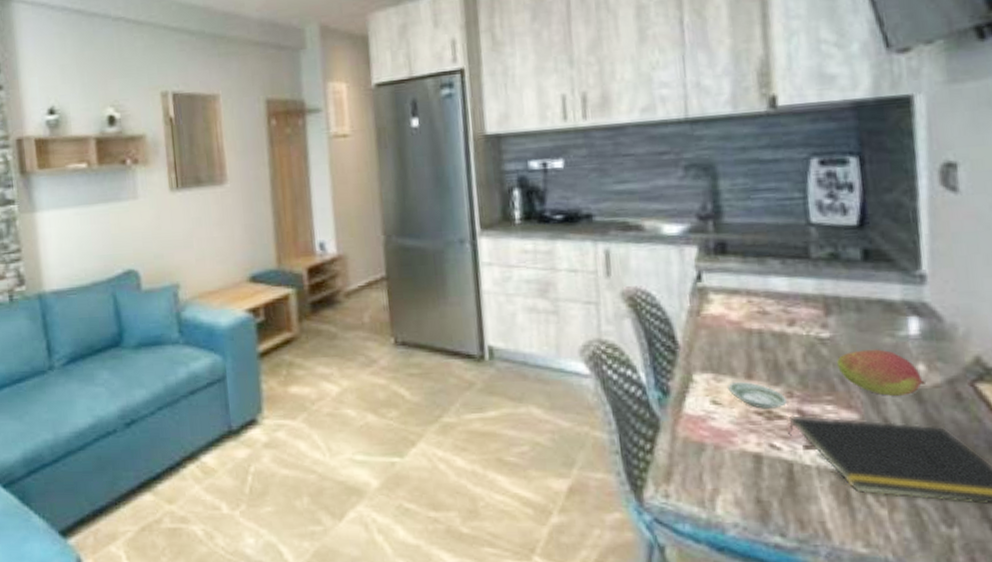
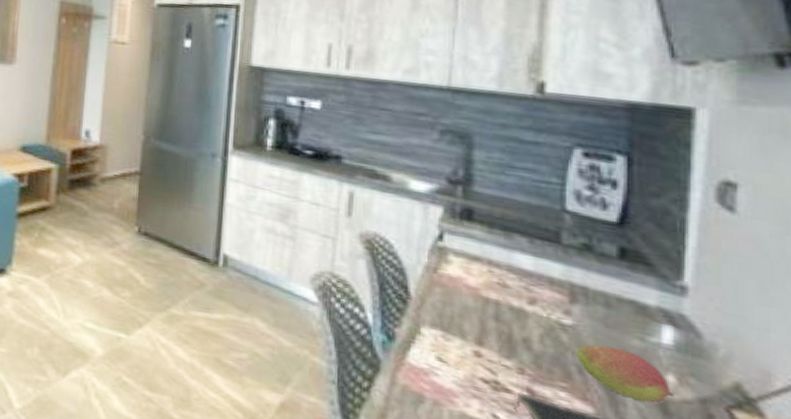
saucer: present [728,381,787,409] -> none [456,344,516,381]

